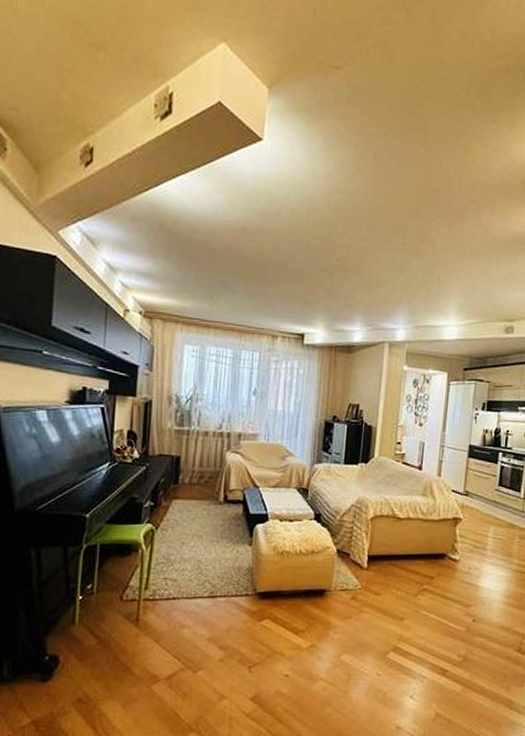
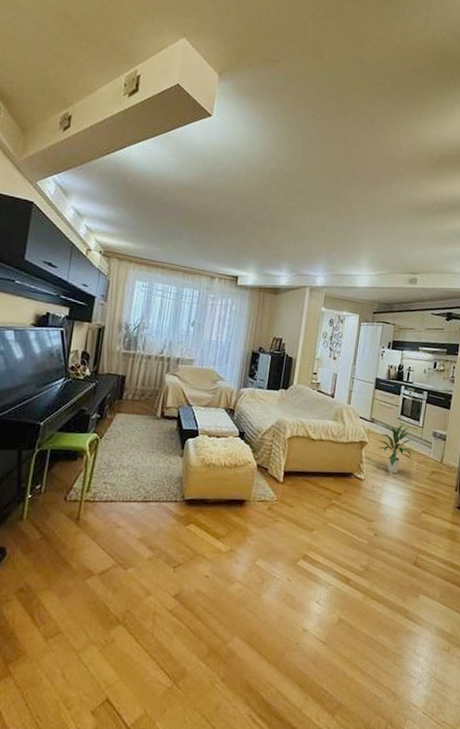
indoor plant: none [473,496,513,552] -> present [377,424,413,474]

